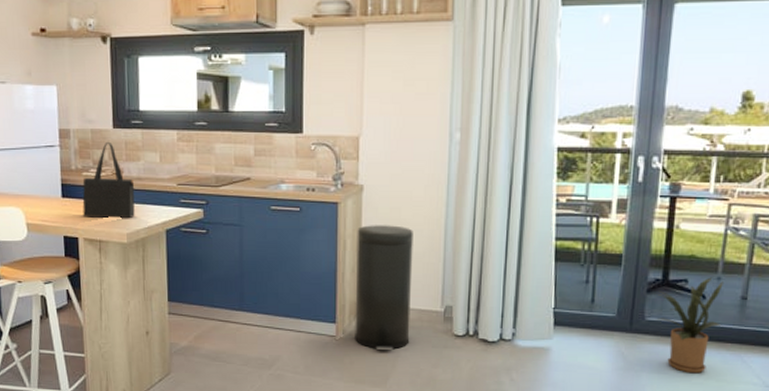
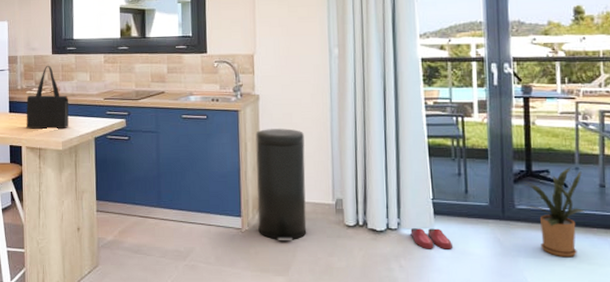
slippers: none [526,339,571,363] -> present [410,228,452,249]

